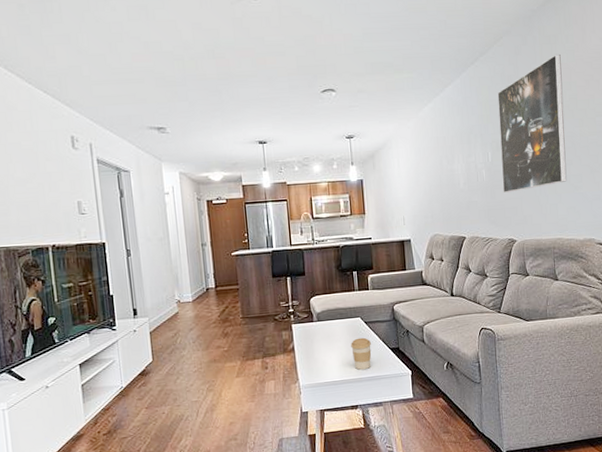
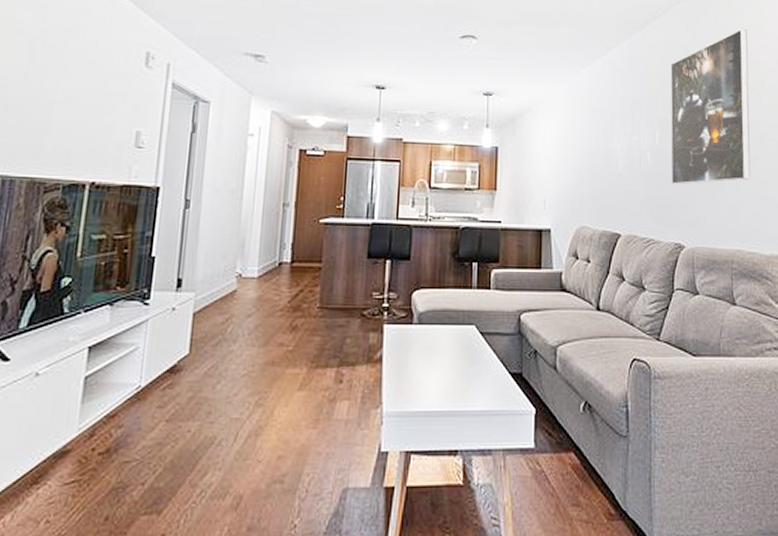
coffee cup: present [351,337,372,370] -> none [458,353,485,400]

